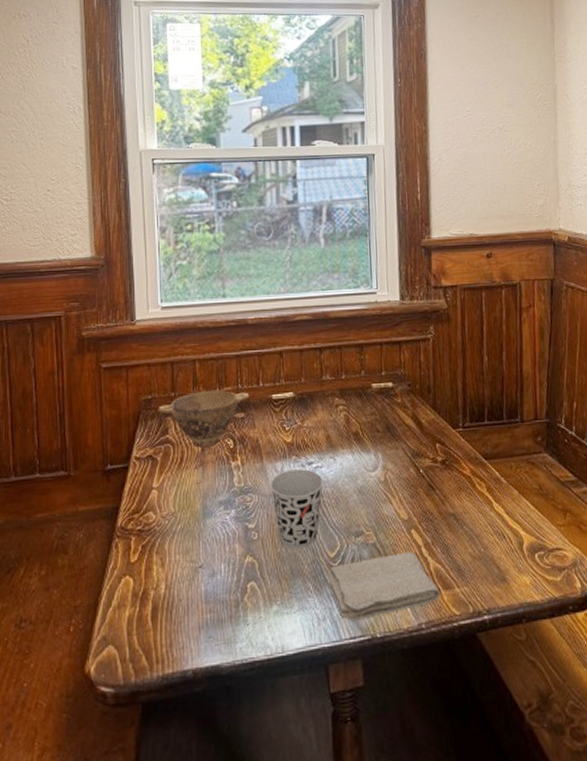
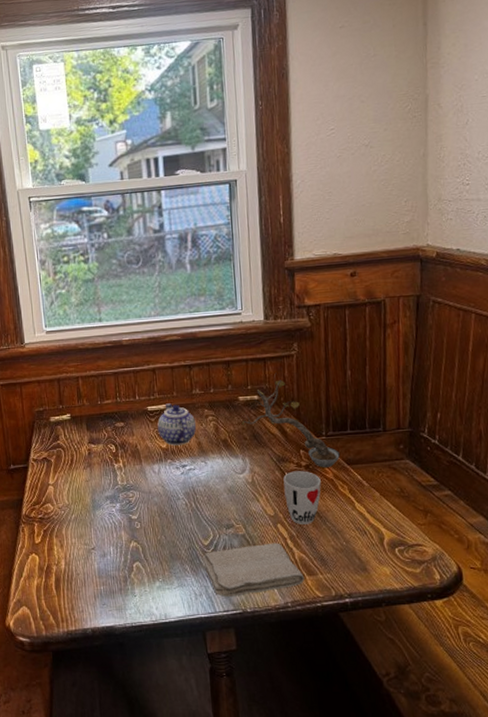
bowl: present [158,389,250,448] -> none [49,402,128,452]
cup: present [270,469,323,550] -> none [149,471,196,538]
teapot: none [282,391,326,440] -> present [157,403,197,446]
plant: none [374,357,478,463] -> present [241,372,341,467]
cup: none [418,467,458,529] -> present [283,471,321,525]

